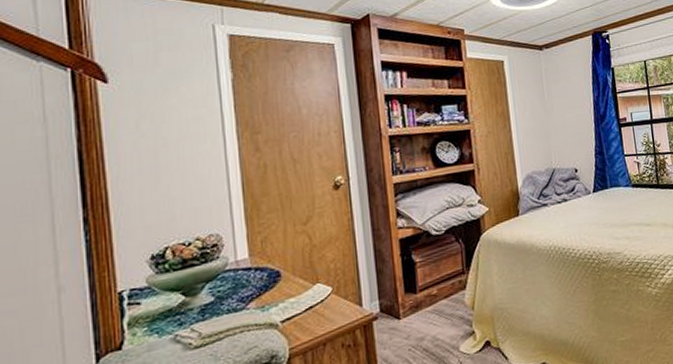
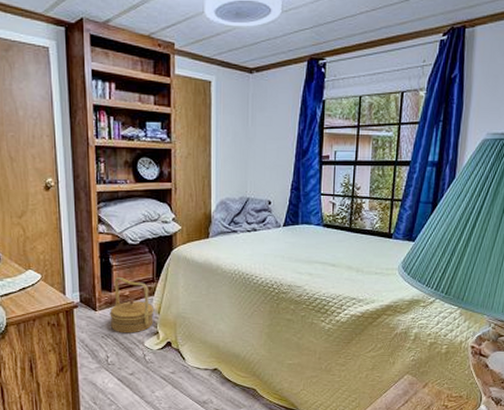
basket: none [416,273,468,341] -> present [110,276,155,333]

